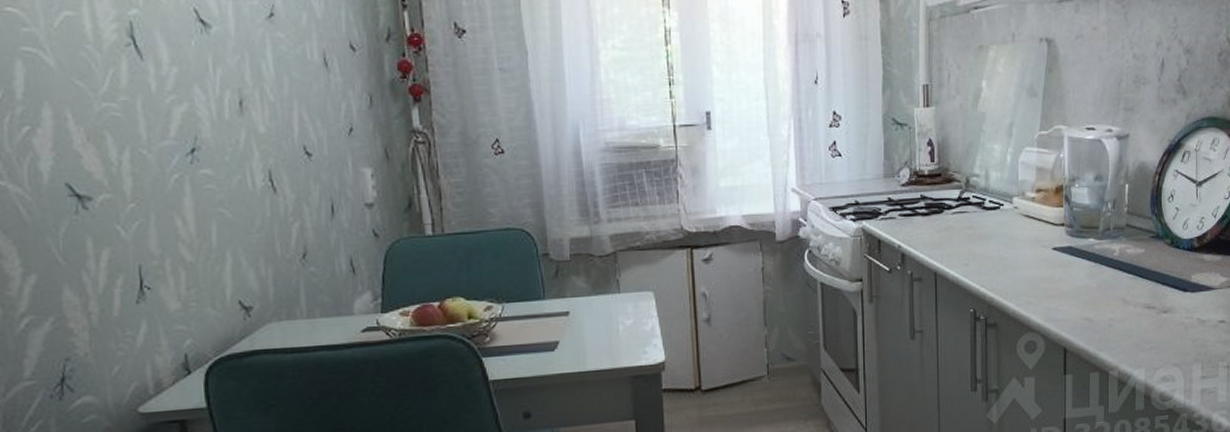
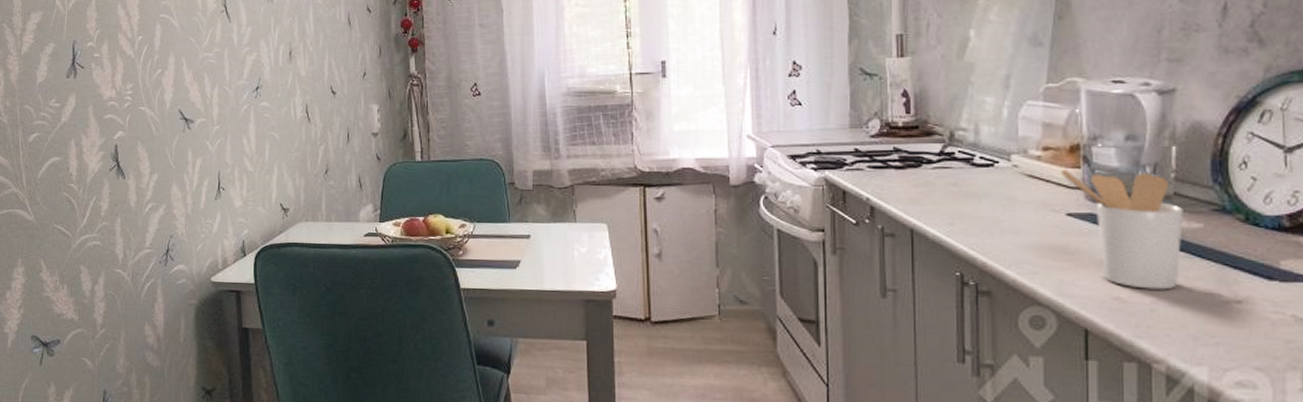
utensil holder: none [1048,208,1132,309] -> present [1060,170,1183,290]

